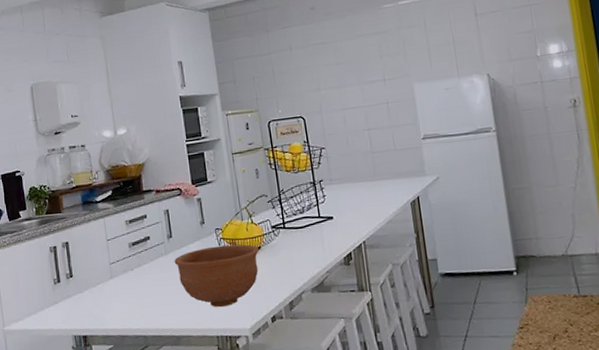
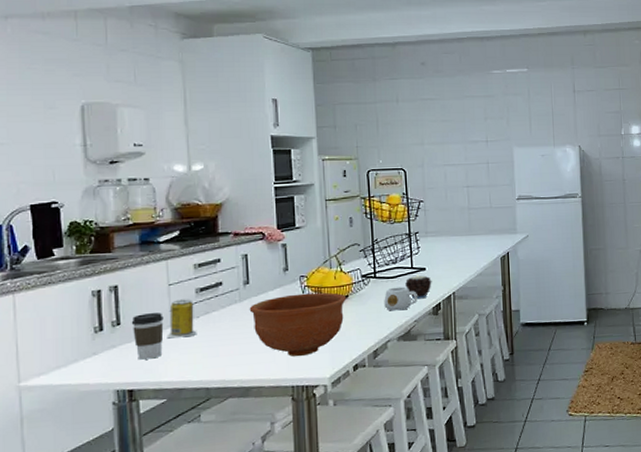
coffee cup: none [81,266,107,309] -> present [131,313,164,360]
beverage can: none [109,253,133,289] -> present [167,299,197,339]
mug: none [295,236,328,262] -> present [384,286,418,311]
candle: none [314,223,341,249] -> present [405,274,432,299]

